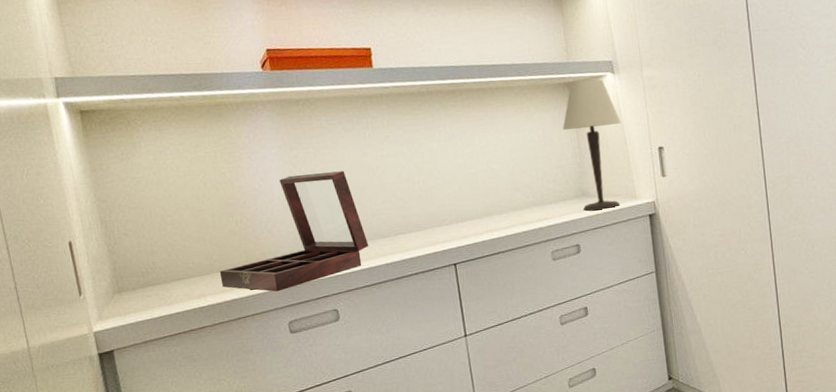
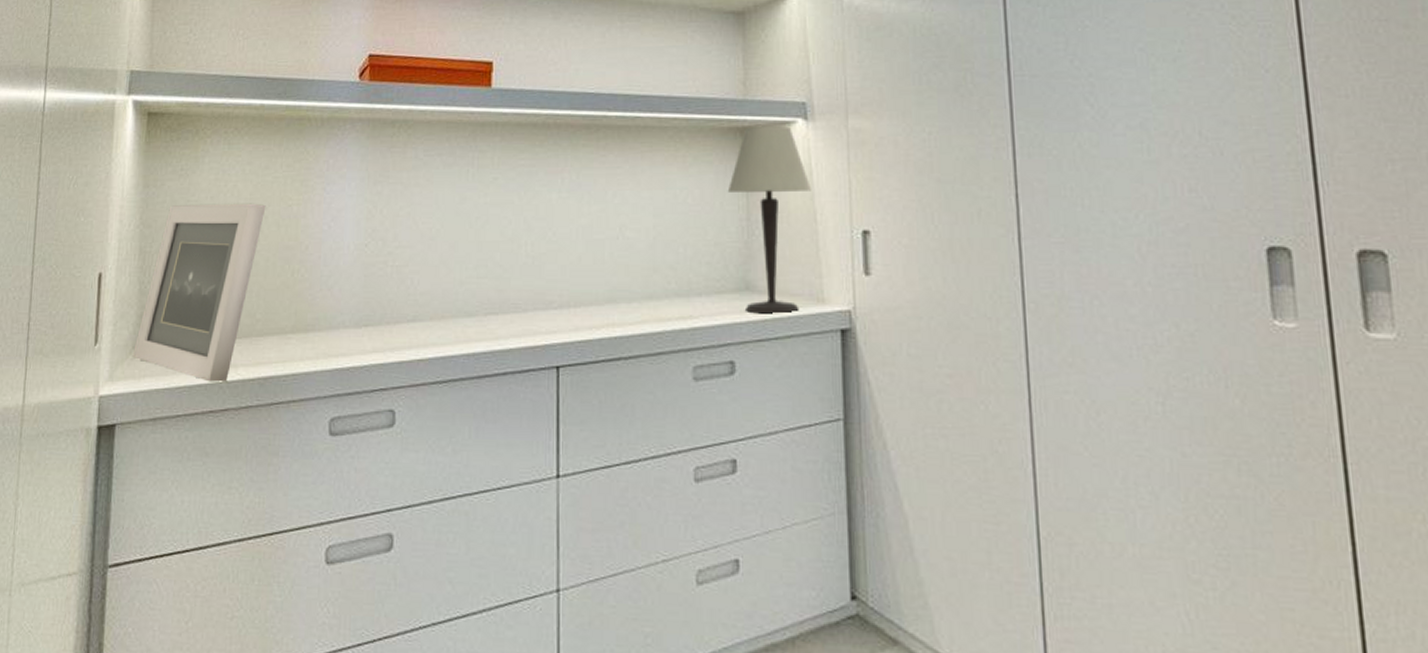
picture frame: none [114,174,204,310] -> present [132,203,266,382]
jewelry box: present [220,171,369,292] -> none [260,217,449,373]

